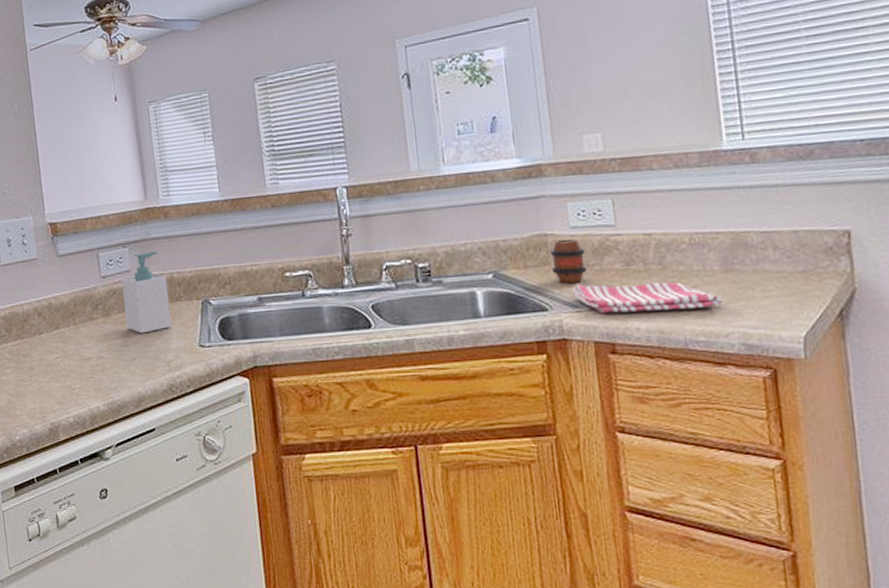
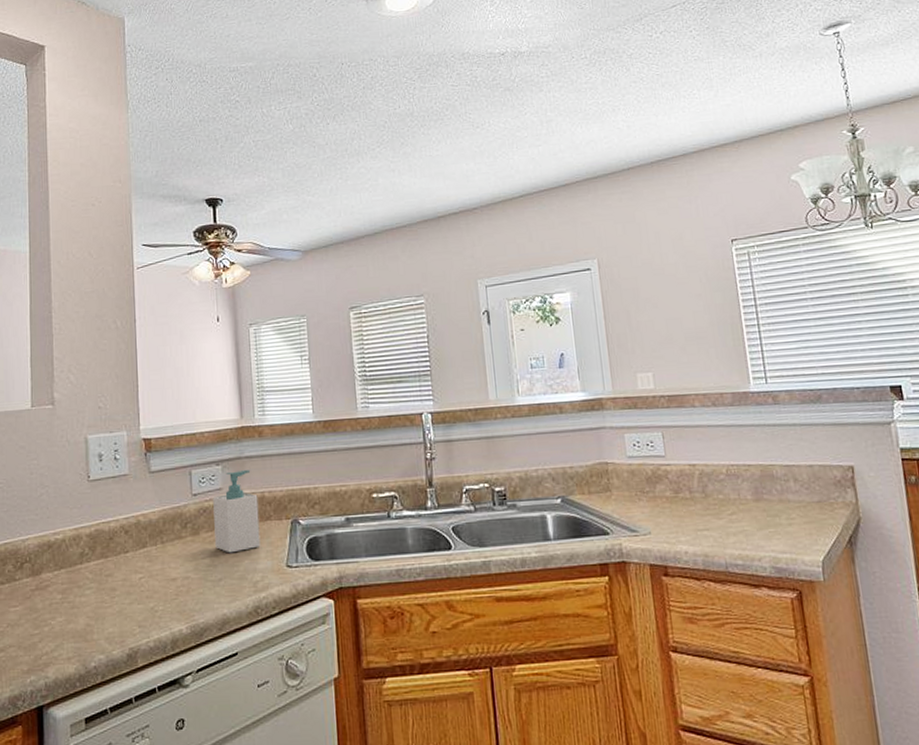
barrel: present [549,238,587,283] -> none [610,467,642,509]
dish towel: present [572,281,722,314] -> none [630,508,755,538]

